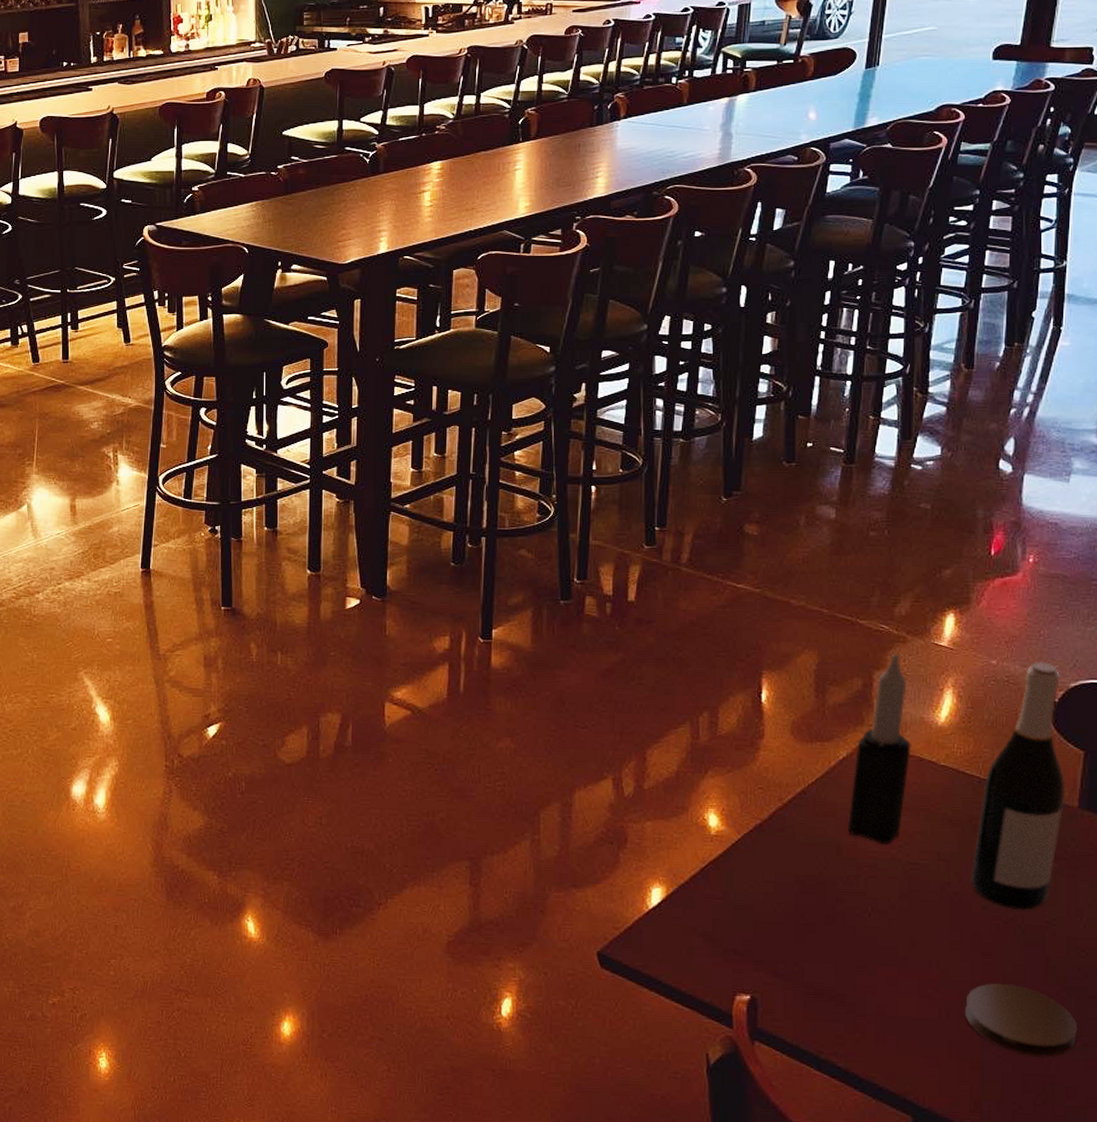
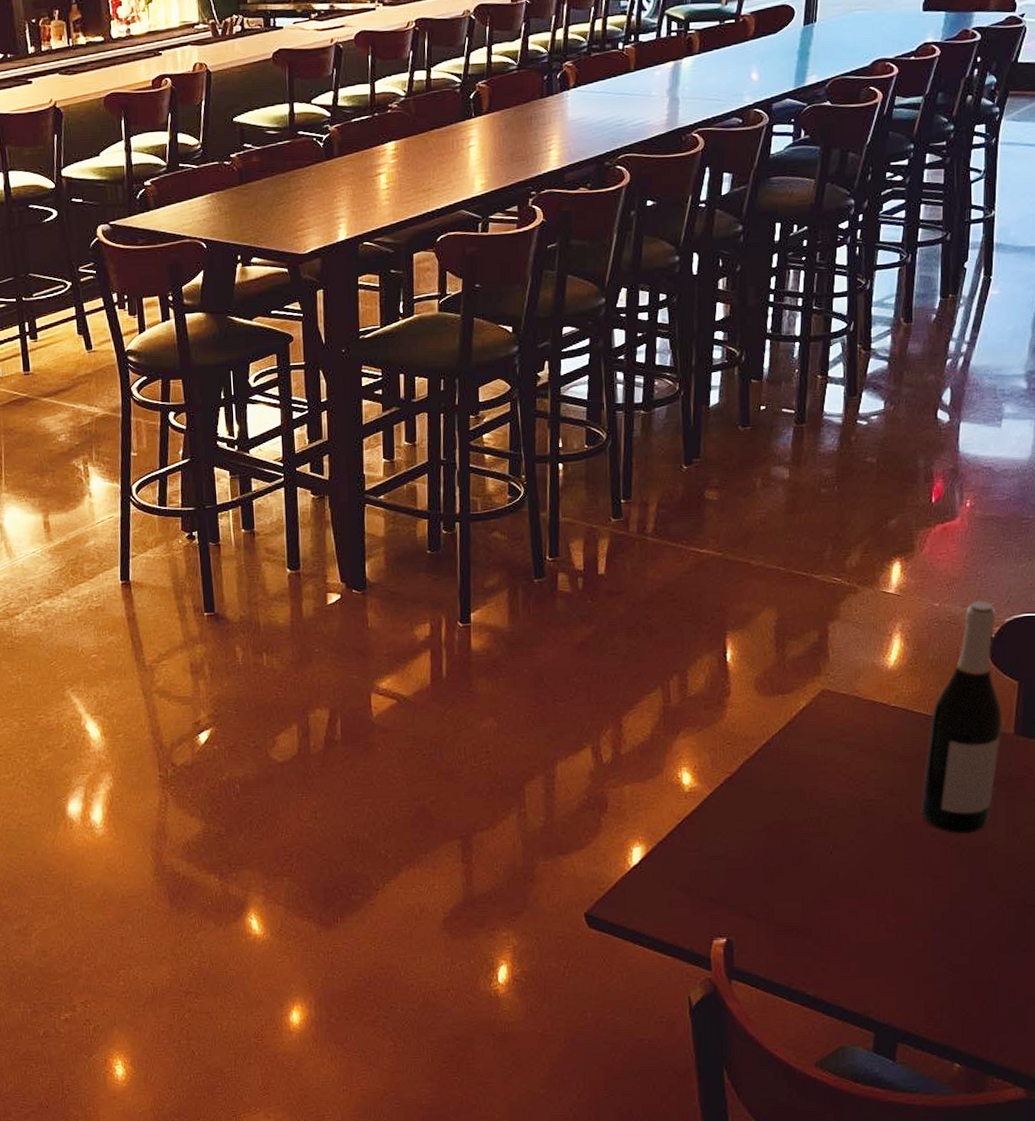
candle: present [847,654,911,846] -> none [808,605,865,786]
coaster: present [965,983,1078,1057] -> none [918,902,1017,966]

